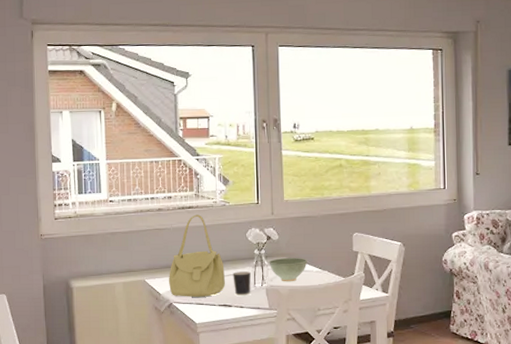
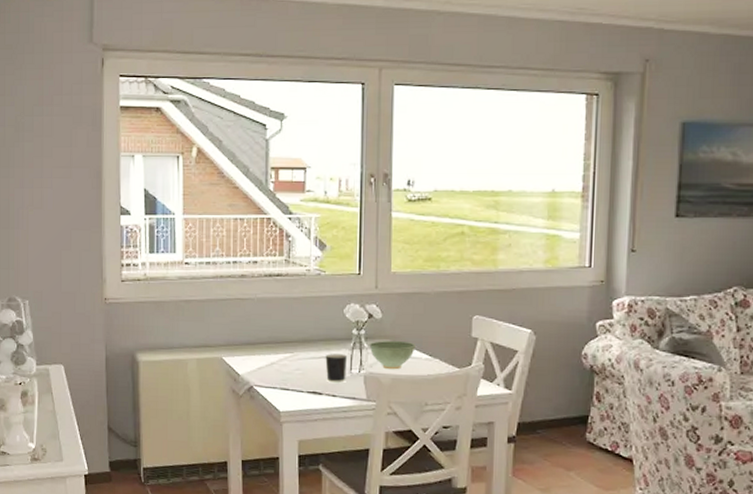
handbag: present [169,214,225,297] -> none [250,284,316,382]

